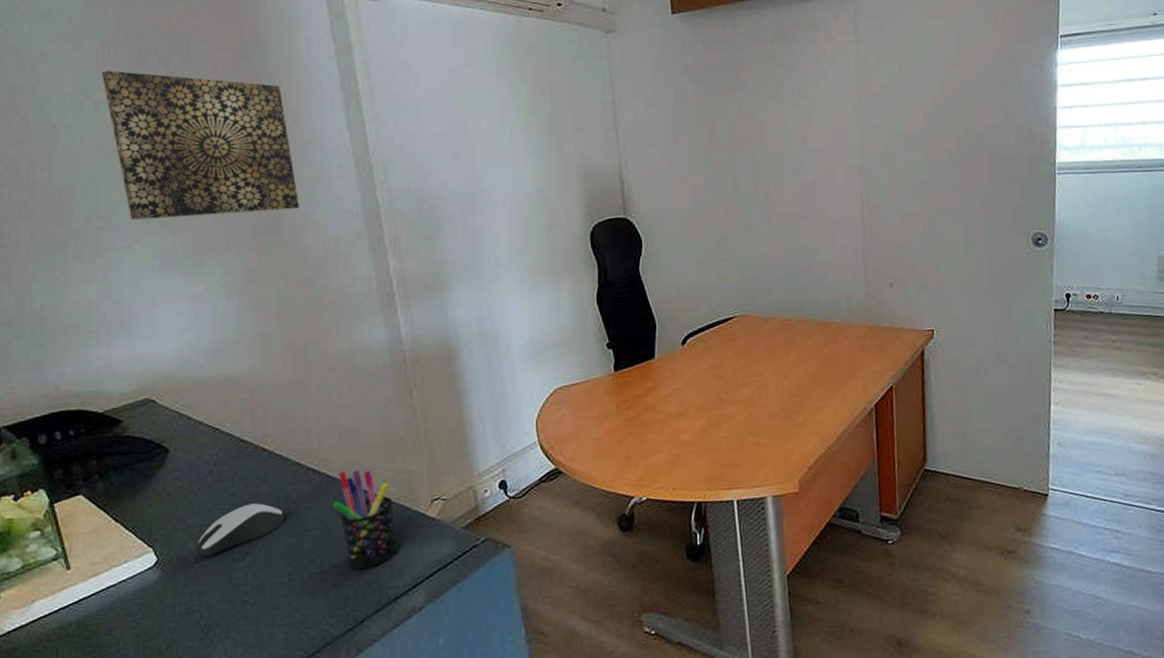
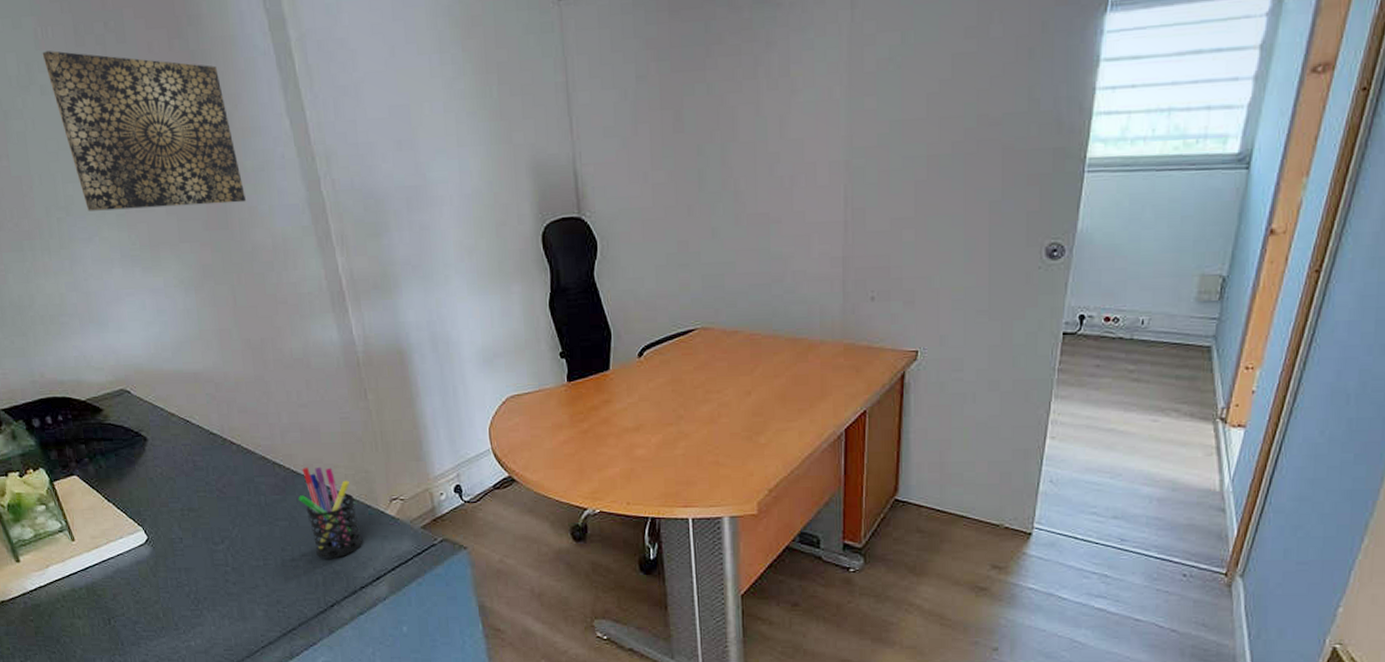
computer mouse: present [195,503,285,557] -> none [179,493,256,538]

